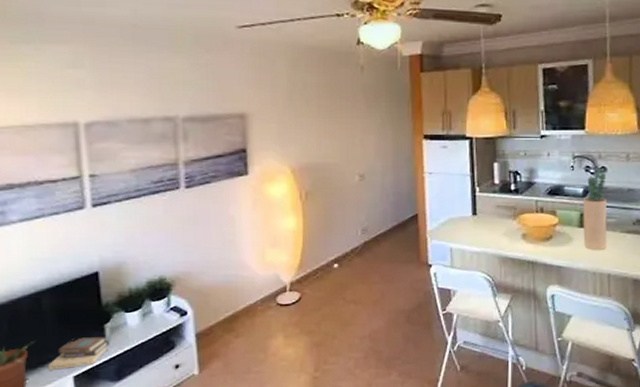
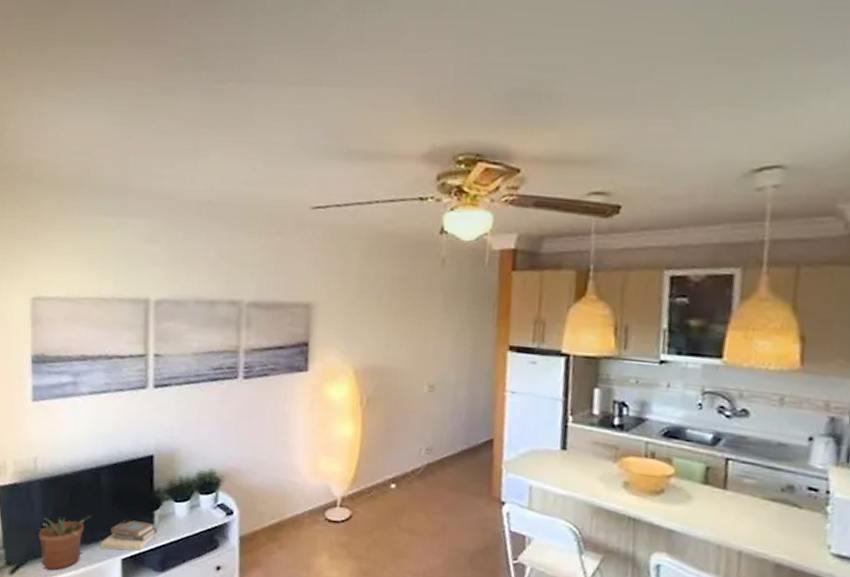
vase: present [582,165,607,251] -> none [706,406,749,519]

